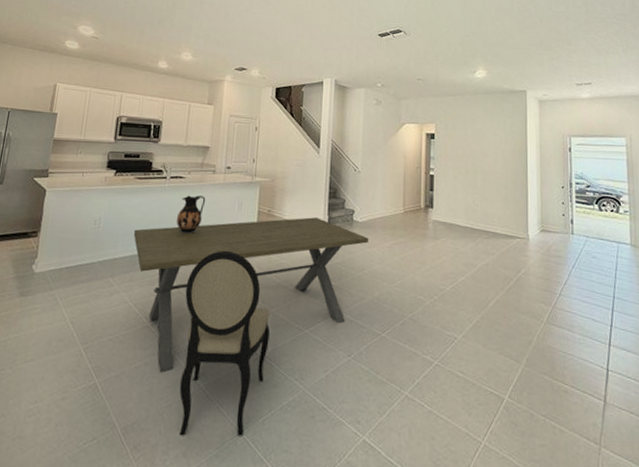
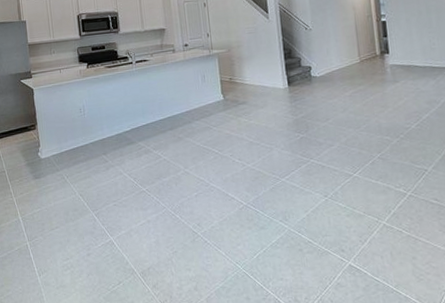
dining table: present [133,217,368,373] -> none [114,78,329,227]
ceramic jug: present [176,195,206,234] -> none [148,74,172,110]
dining chair: present [179,250,270,436] -> none [169,119,252,275]

